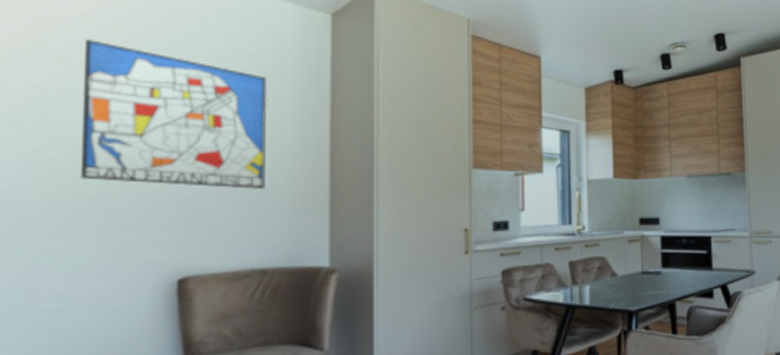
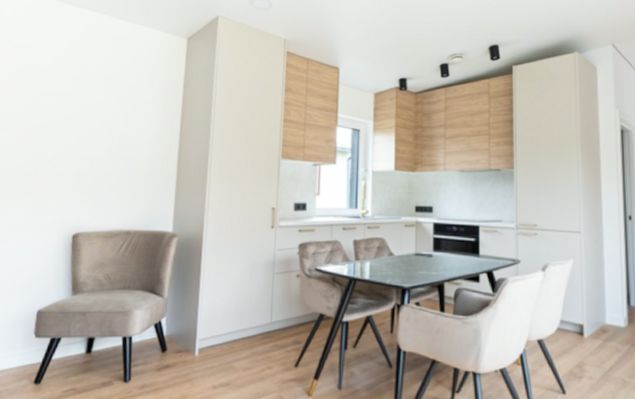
wall art: present [79,40,268,189] -> none [20,61,141,170]

